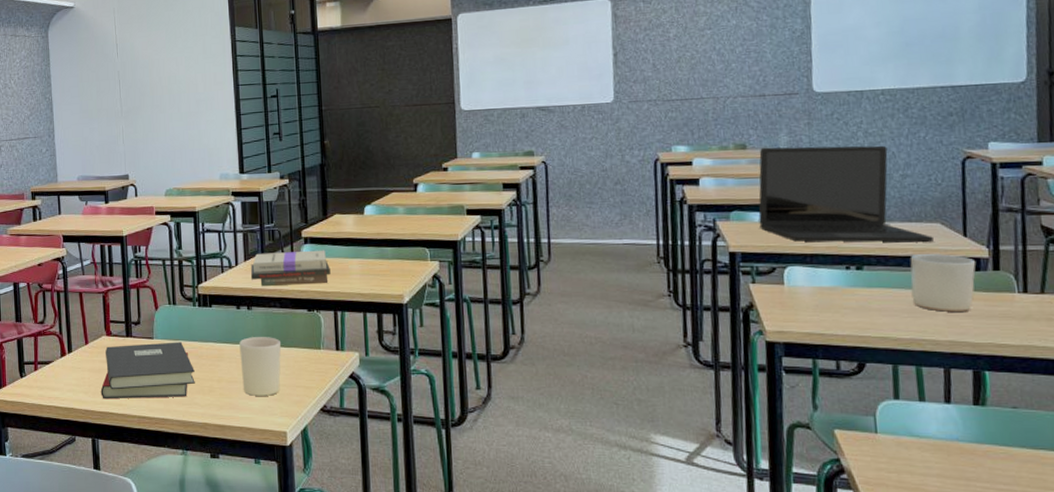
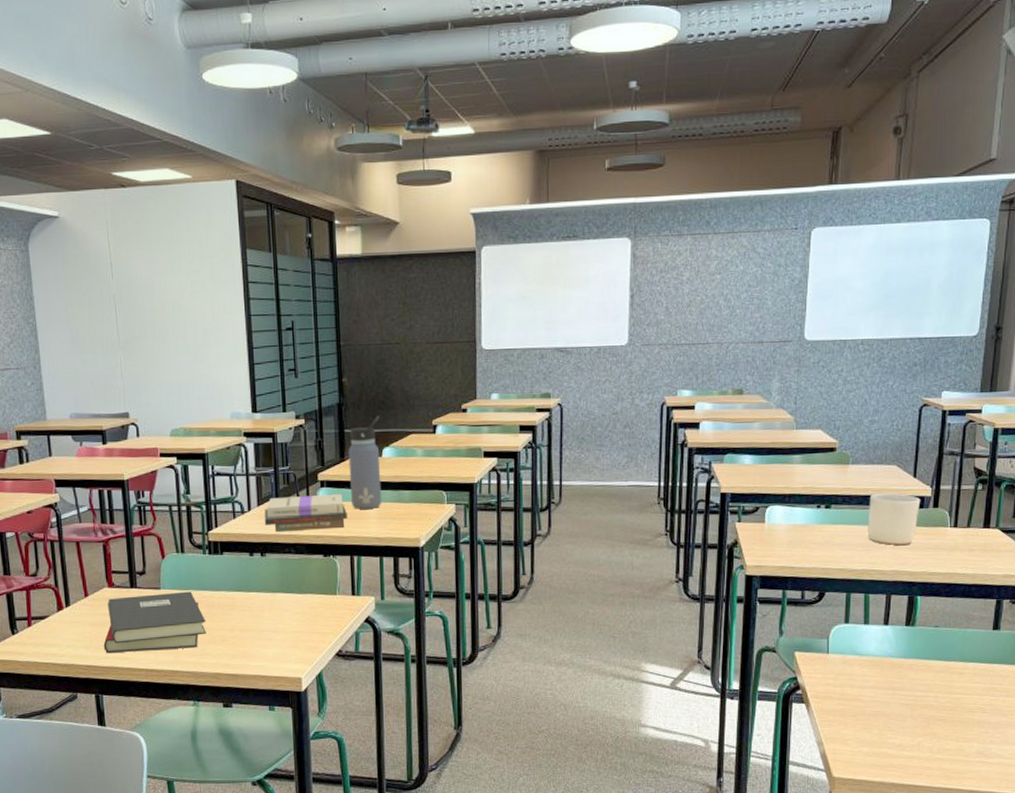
mug: present [239,337,282,396] -> none [253,584,297,644]
water bottle: none [330,175,365,265] -> present [348,415,382,509]
laptop: present [758,145,933,243] -> none [748,392,890,483]

